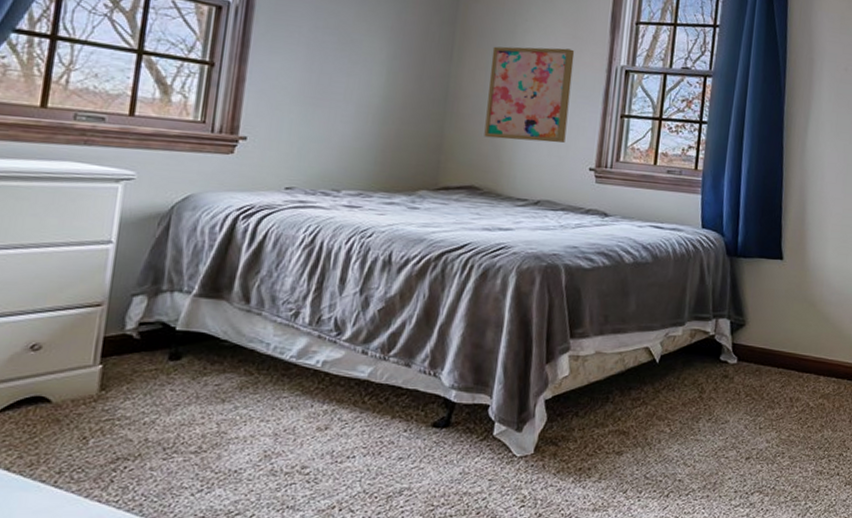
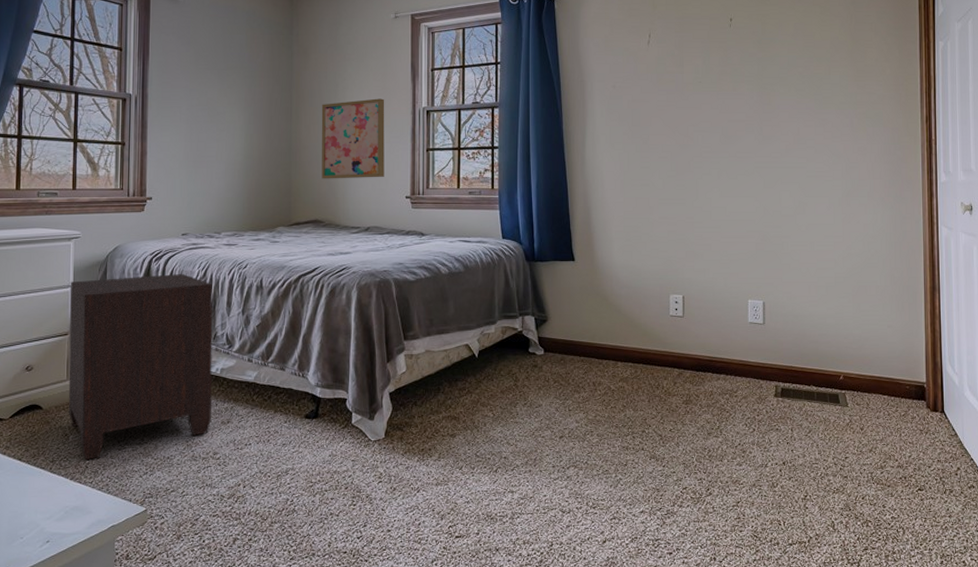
nightstand: none [91,236,322,473] -> present [68,273,213,461]

